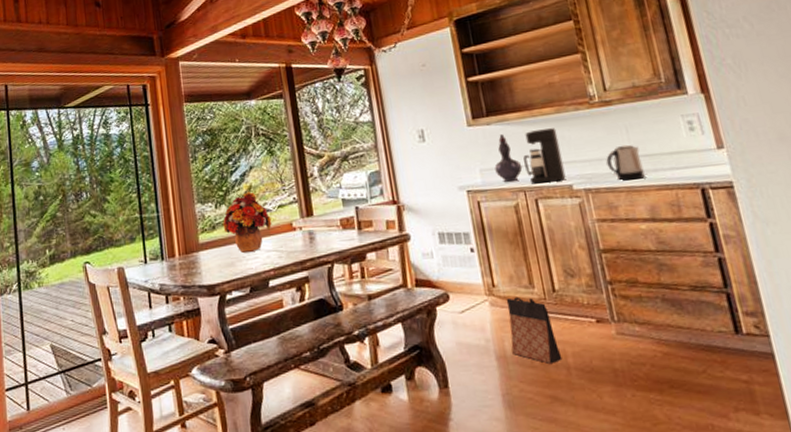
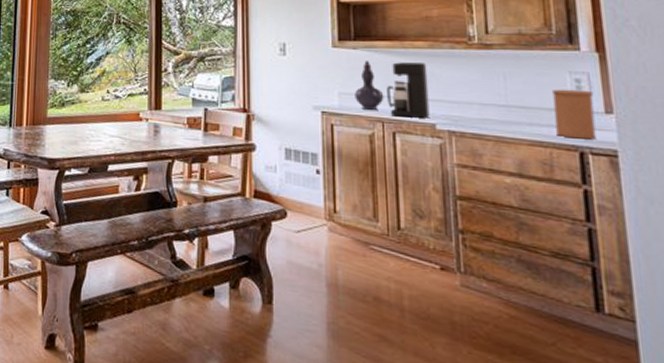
flower arrangement: present [223,191,272,253] -> none [72,75,120,134]
bag: present [506,296,562,364] -> none [344,227,397,302]
kettle: present [606,144,645,181] -> none [477,92,518,131]
canister: none [670,130,713,178] -> present [553,89,597,140]

